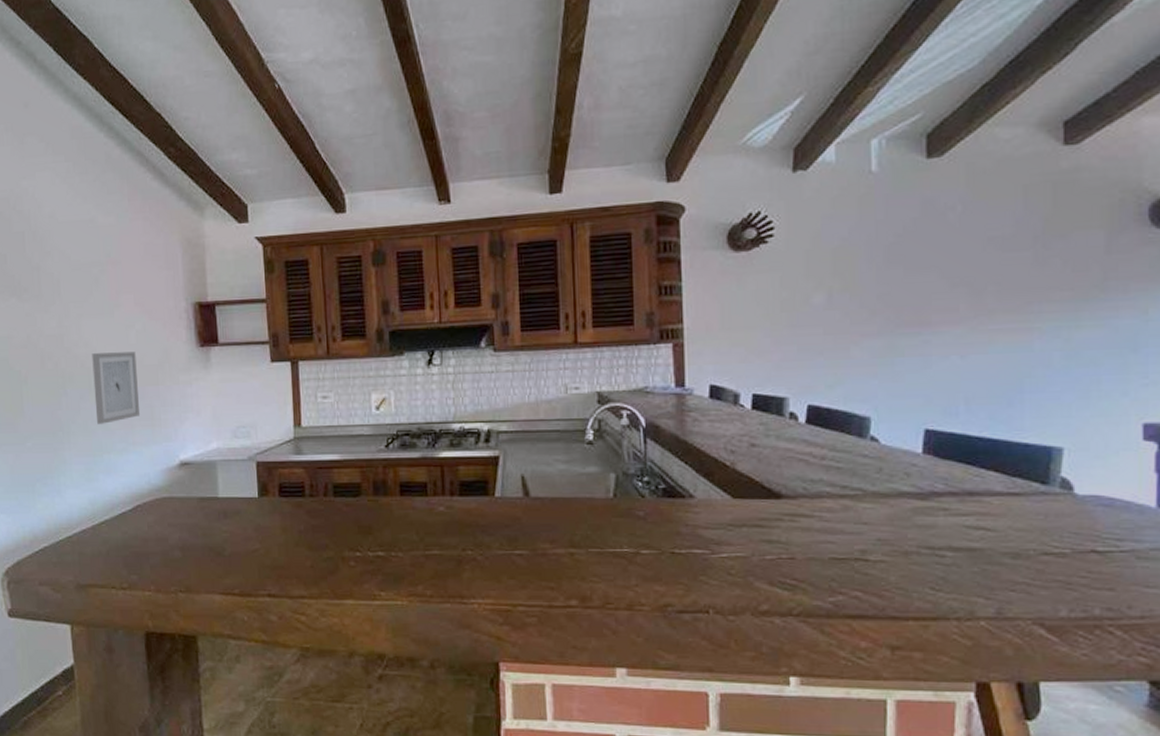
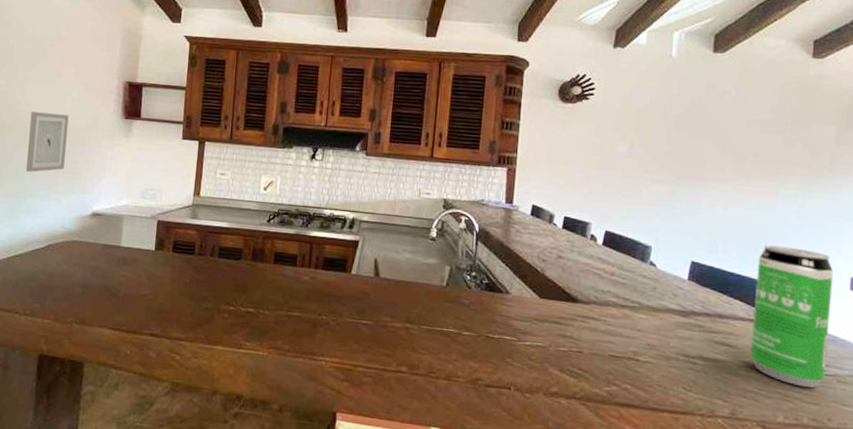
beverage can: none [1014,395,1120,570] -> present [750,245,834,388]

